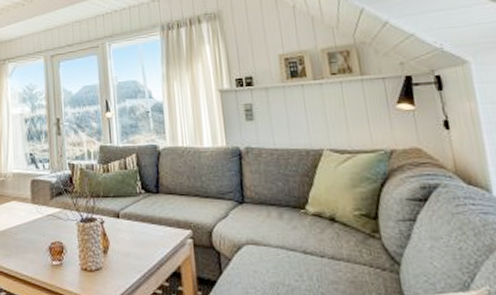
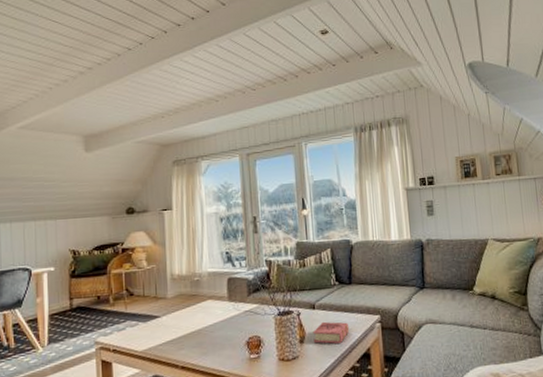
book: none [117,232,157,259] -> present [313,321,350,344]

